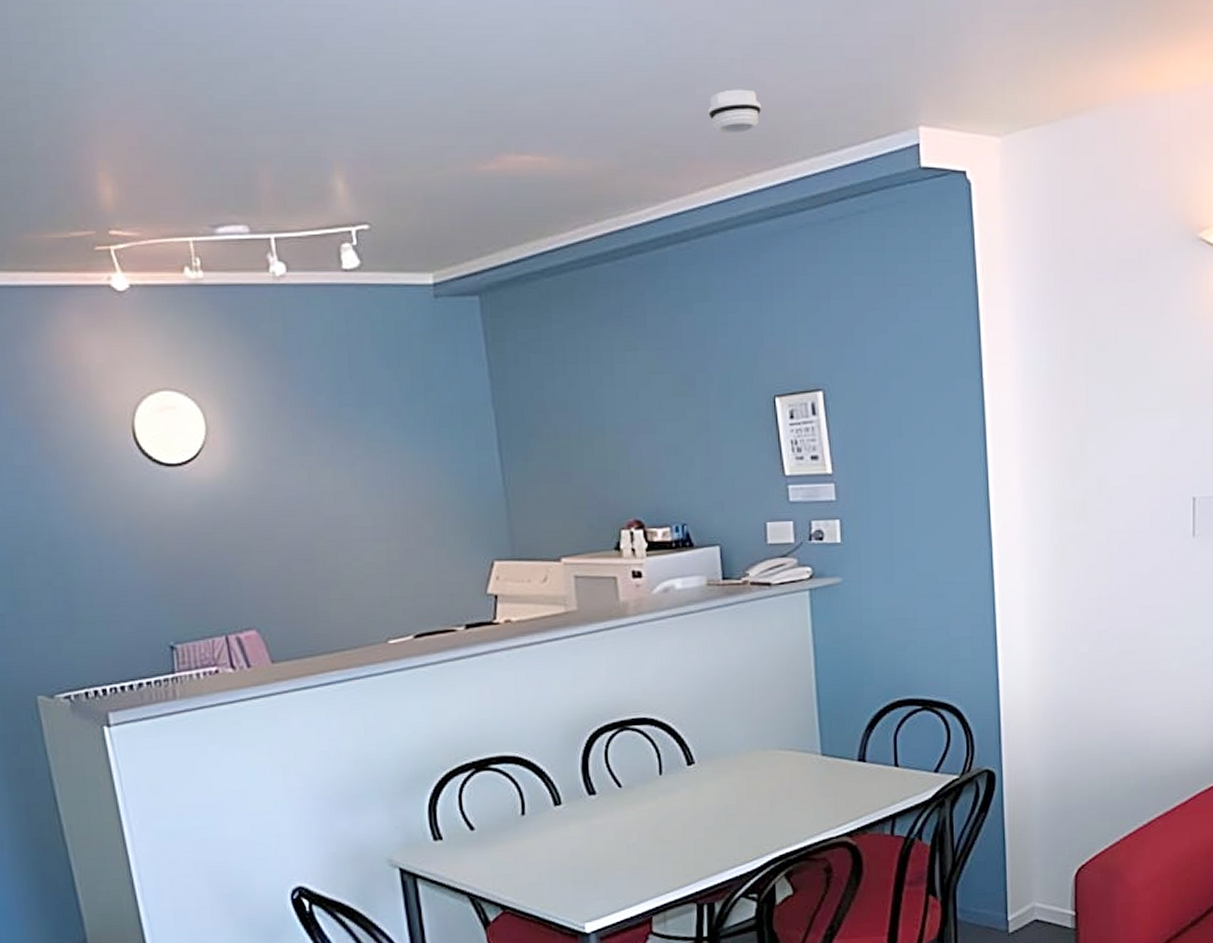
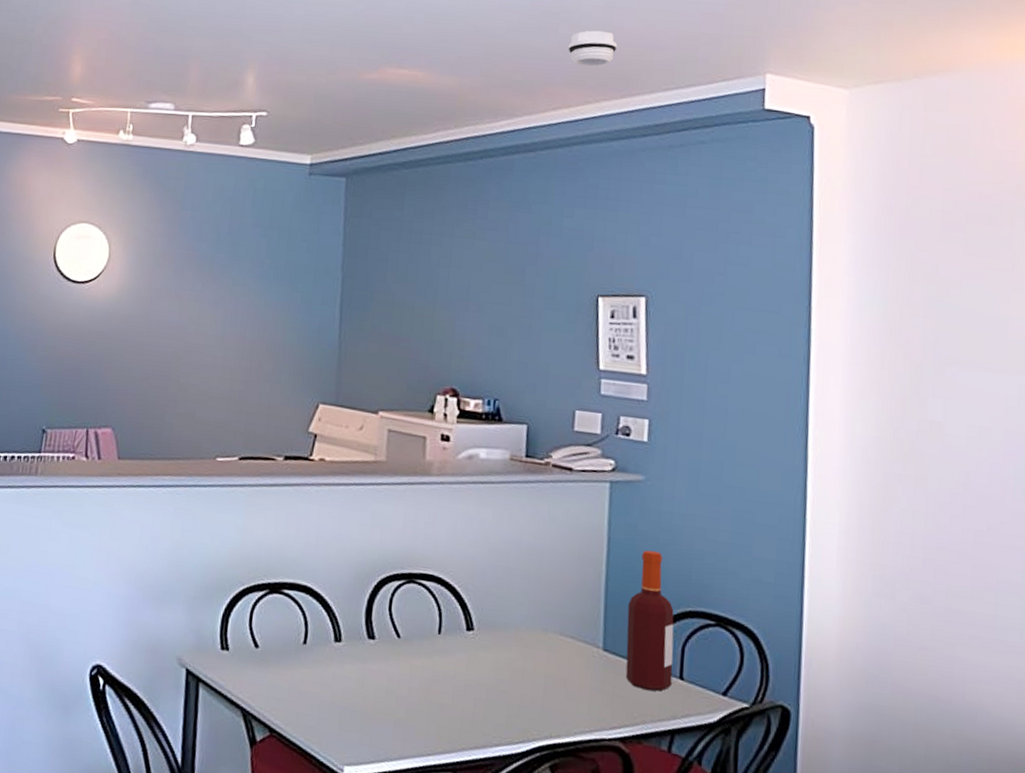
bottle: none [840,650,888,784] -> present [625,550,674,692]

